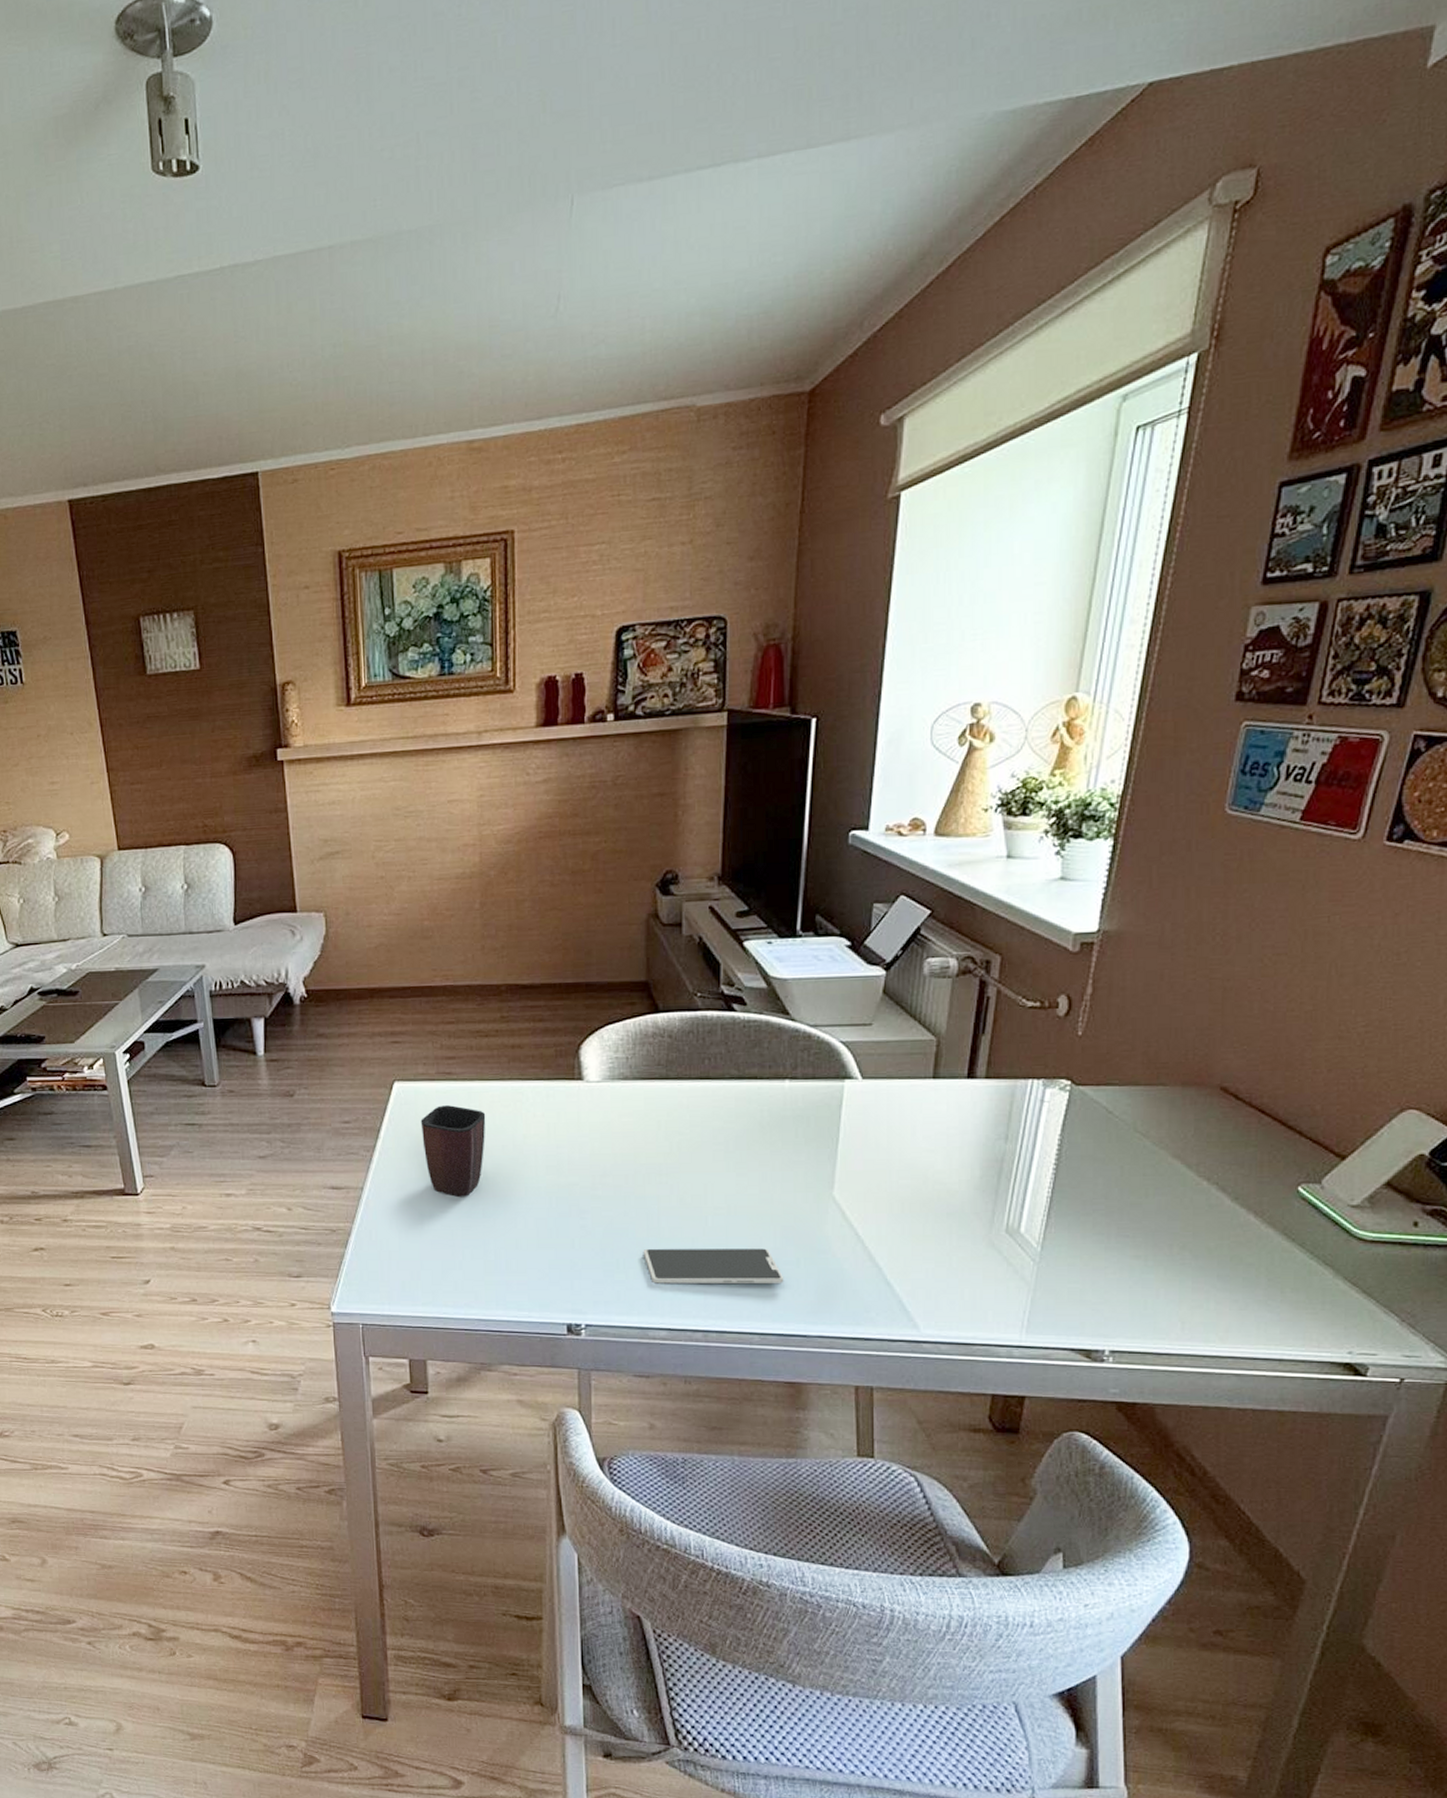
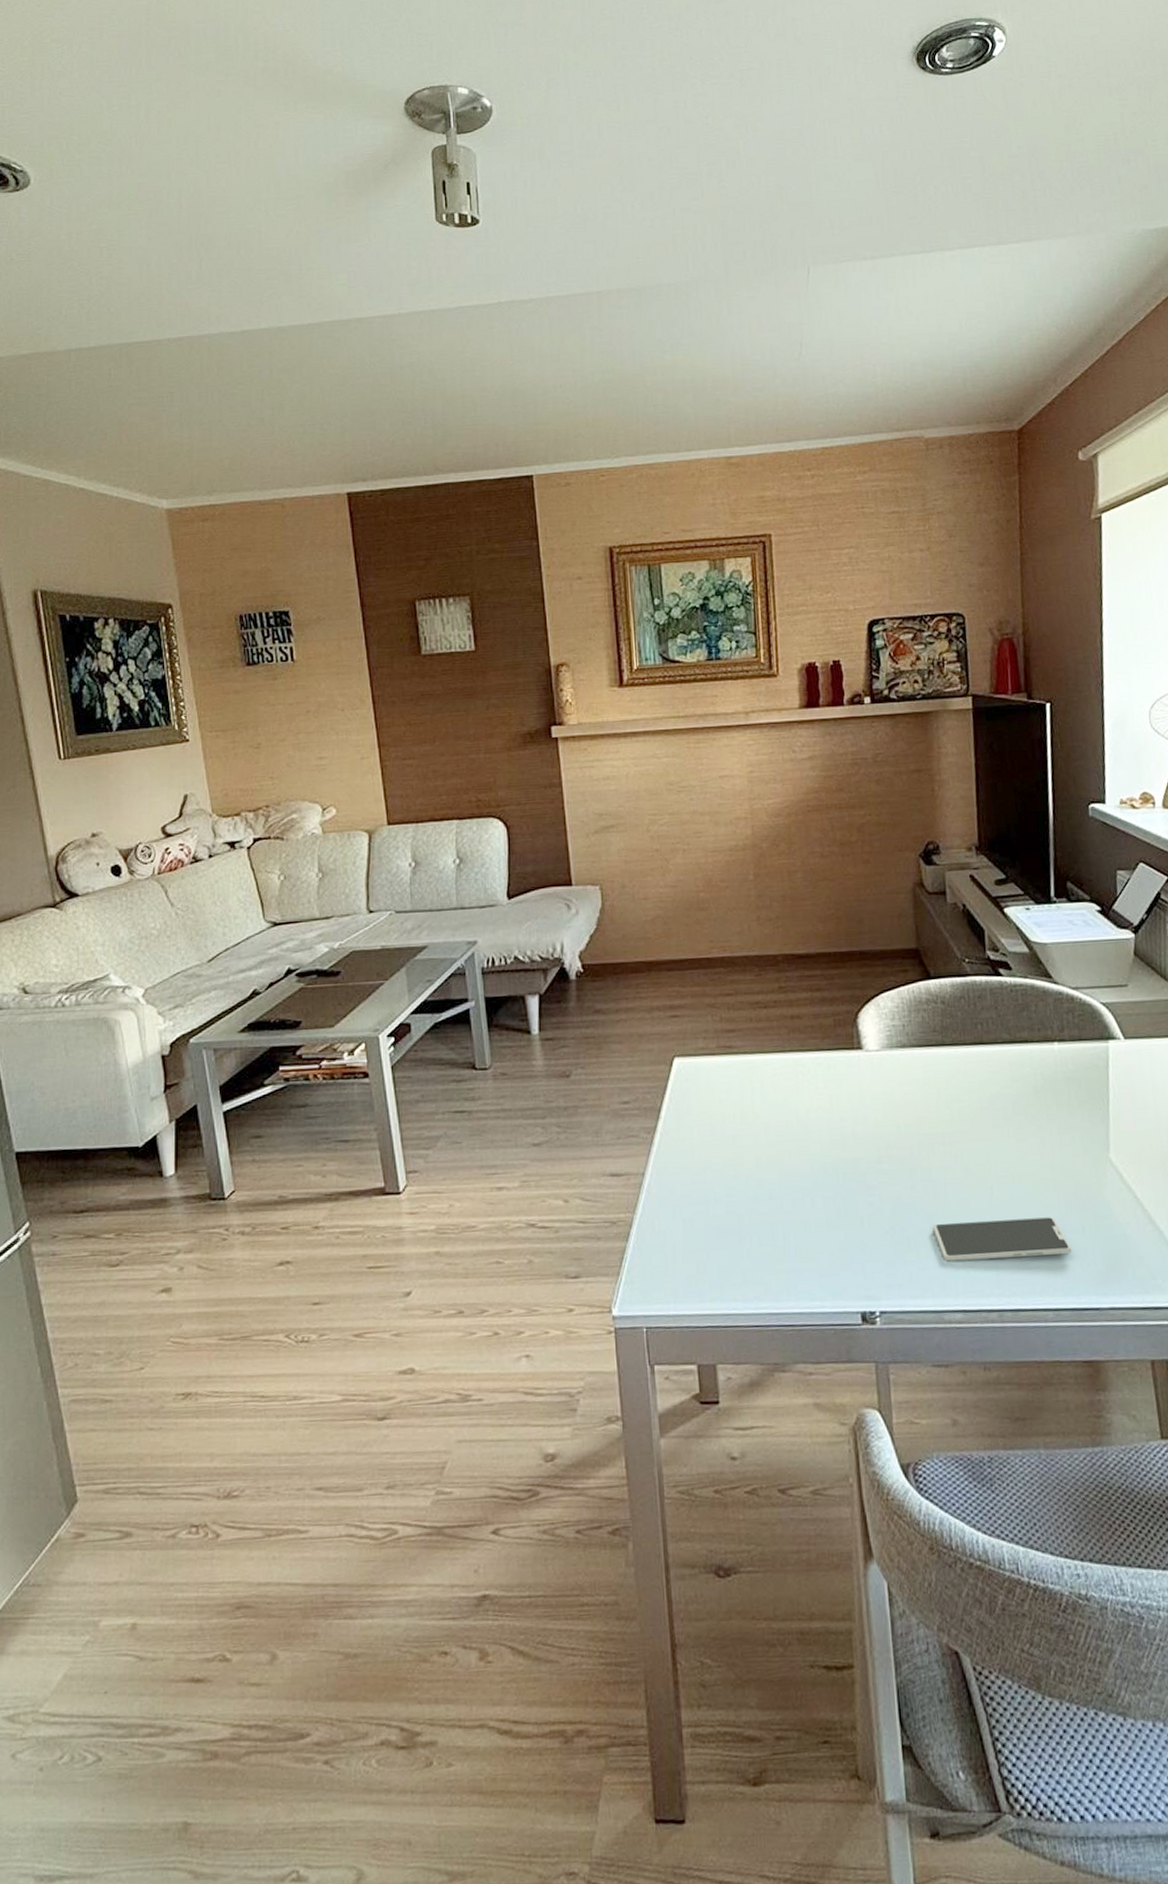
mug: present [420,1105,486,1197] -> none [702,1080,769,1178]

